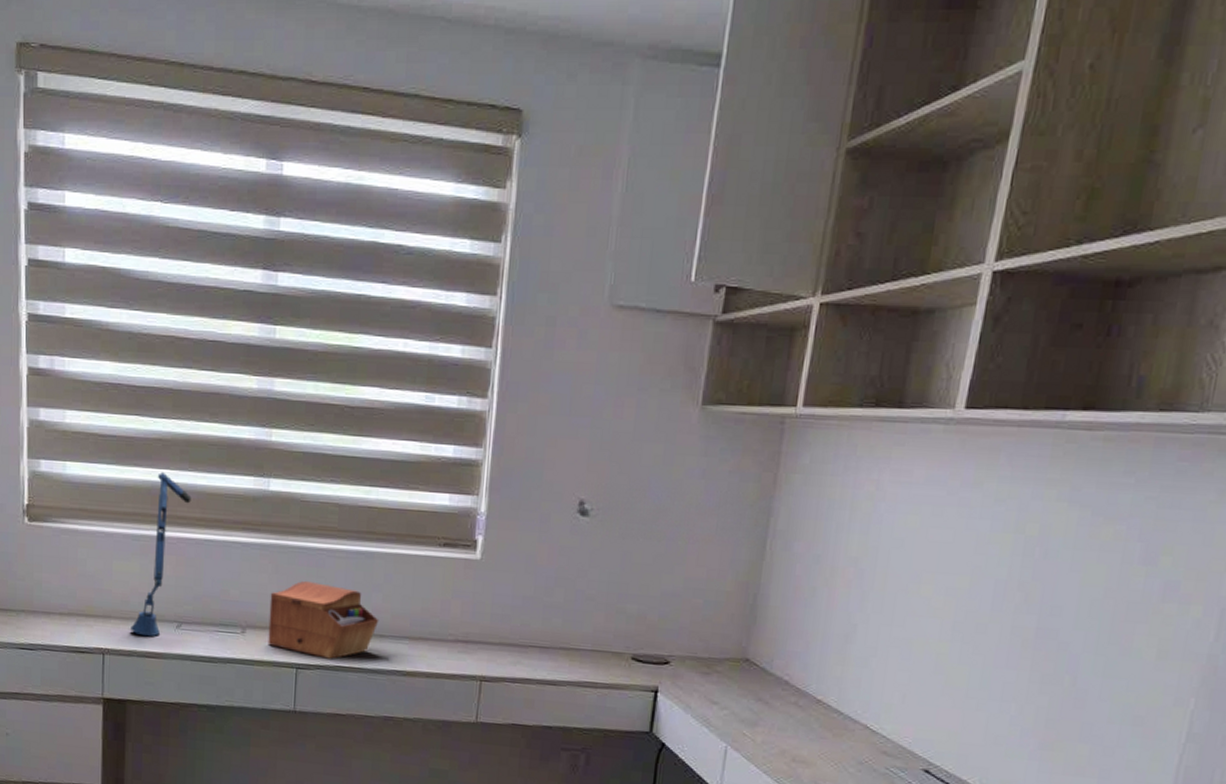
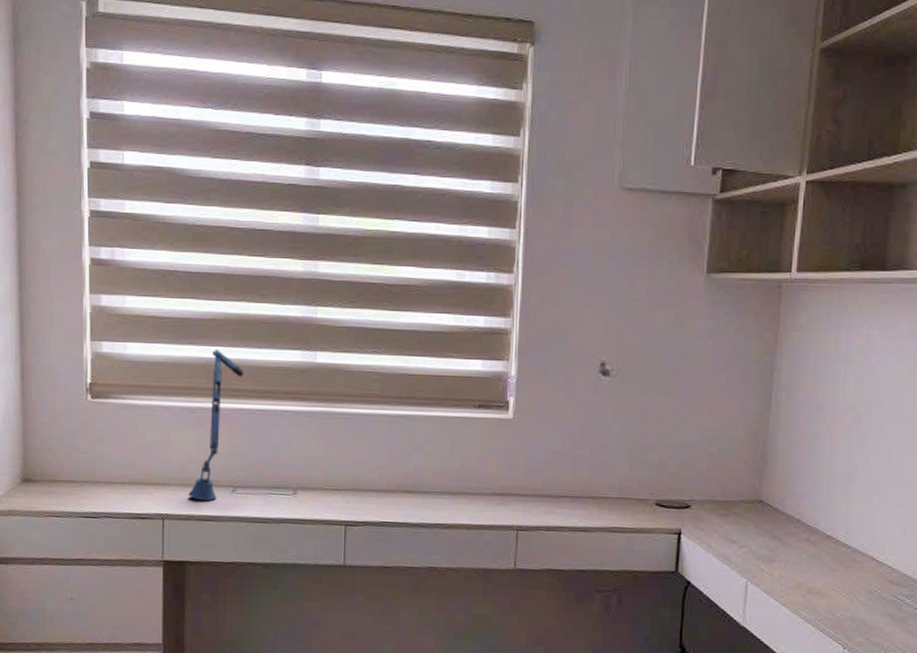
sewing box: present [268,581,379,659] -> none [318,444,421,516]

